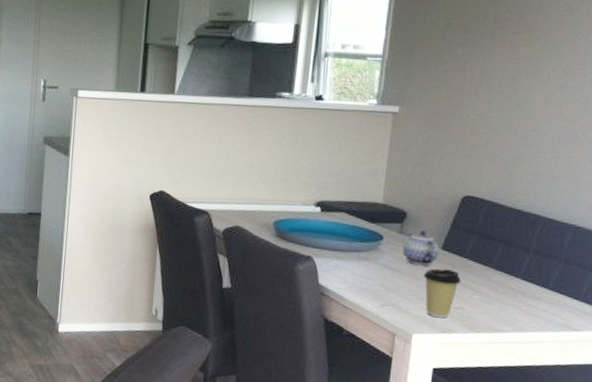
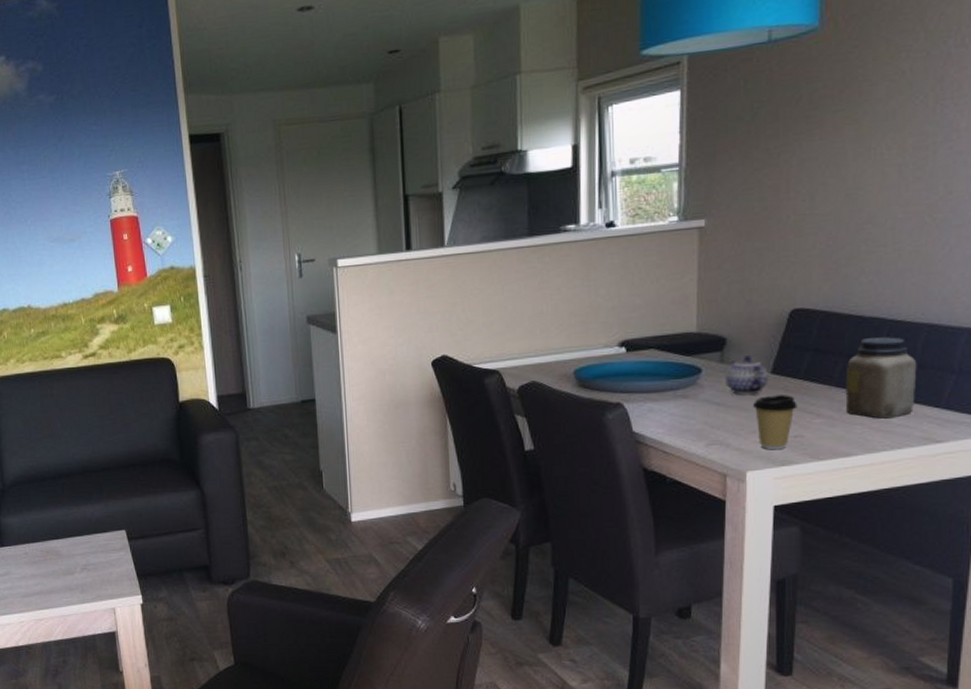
jar: none [501,230,563,304] -> present [845,337,917,419]

